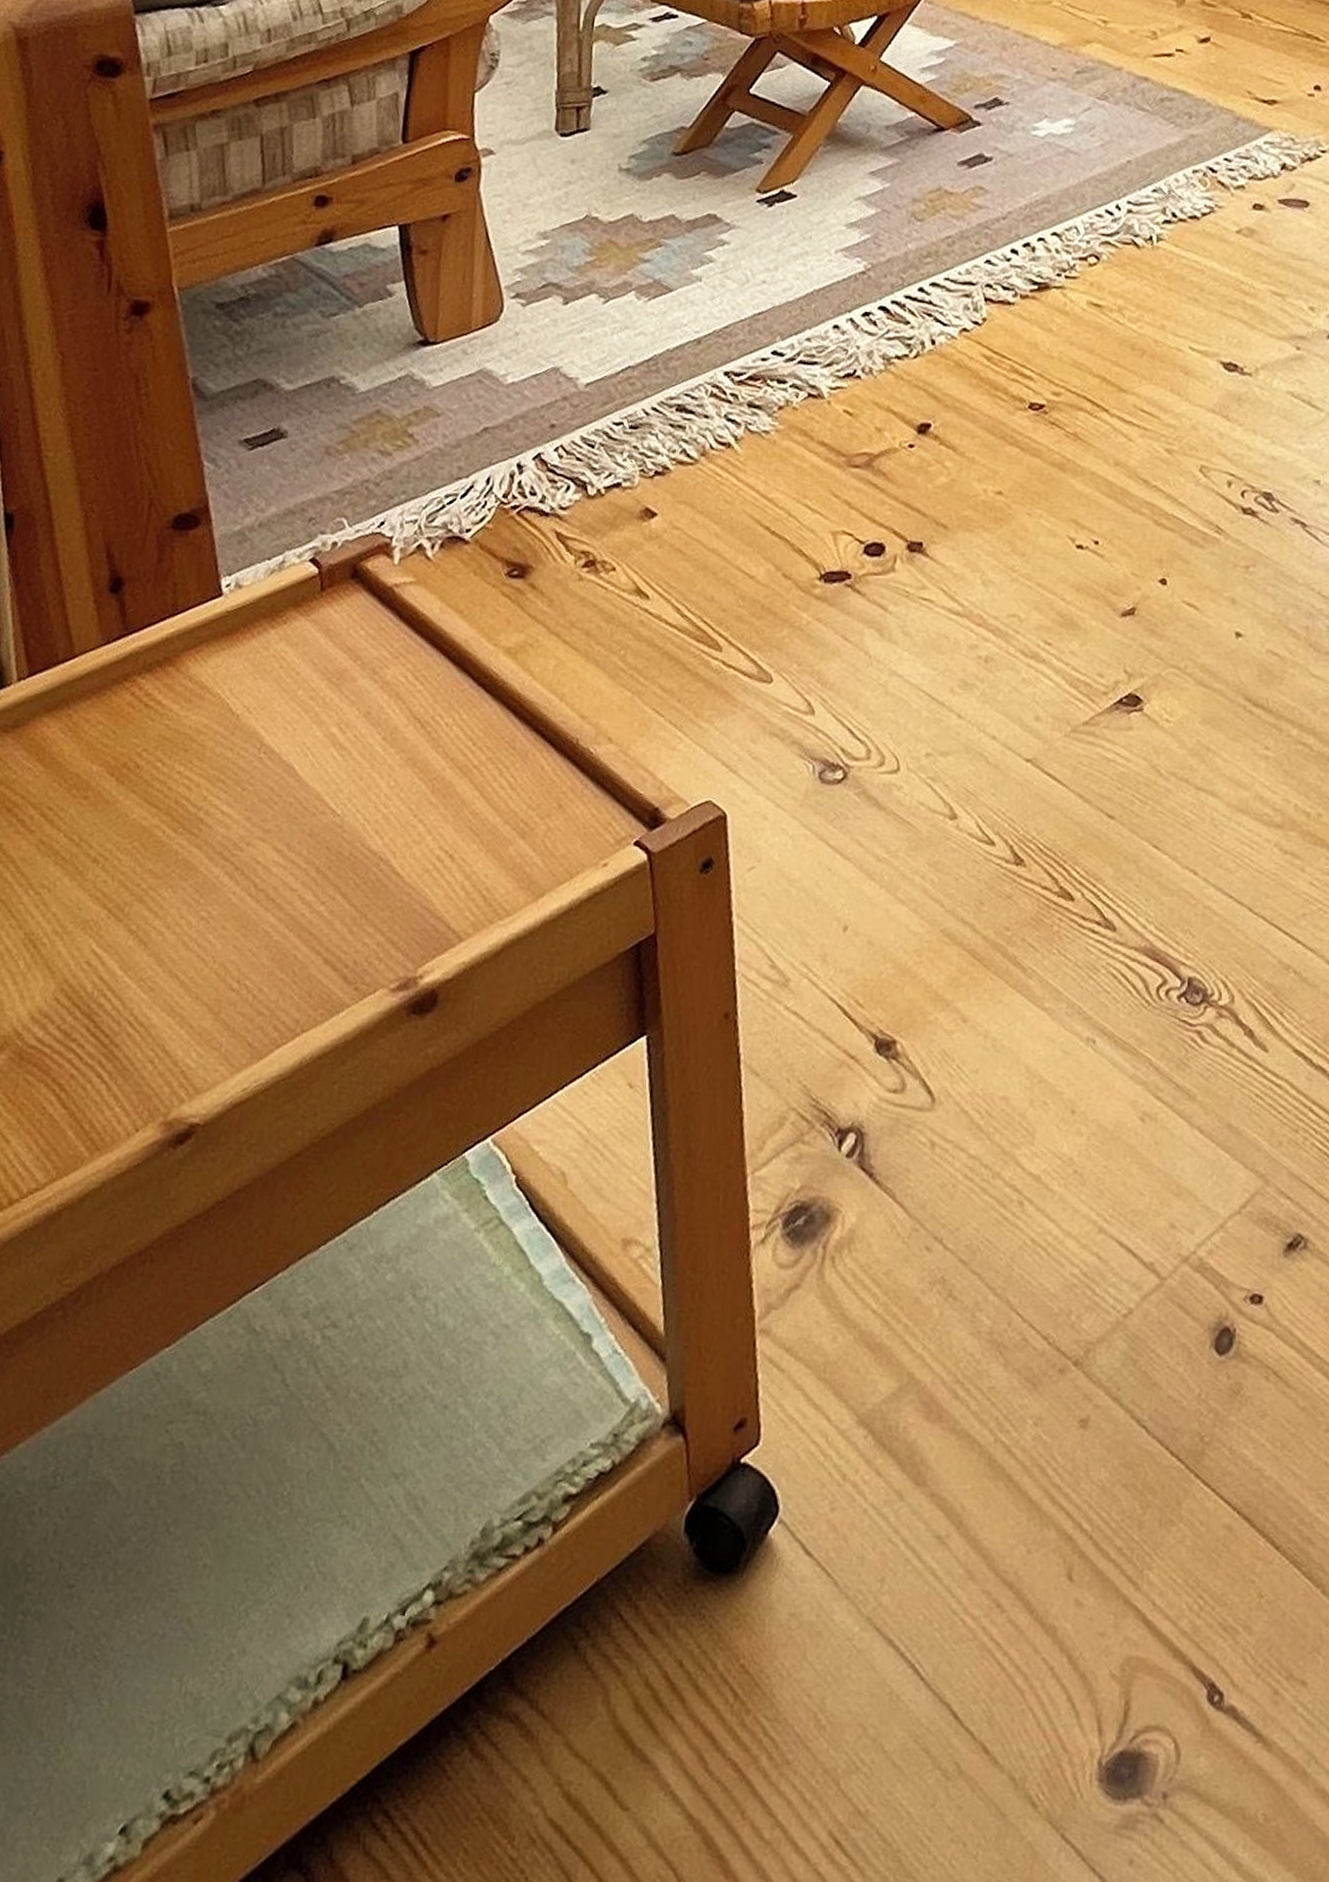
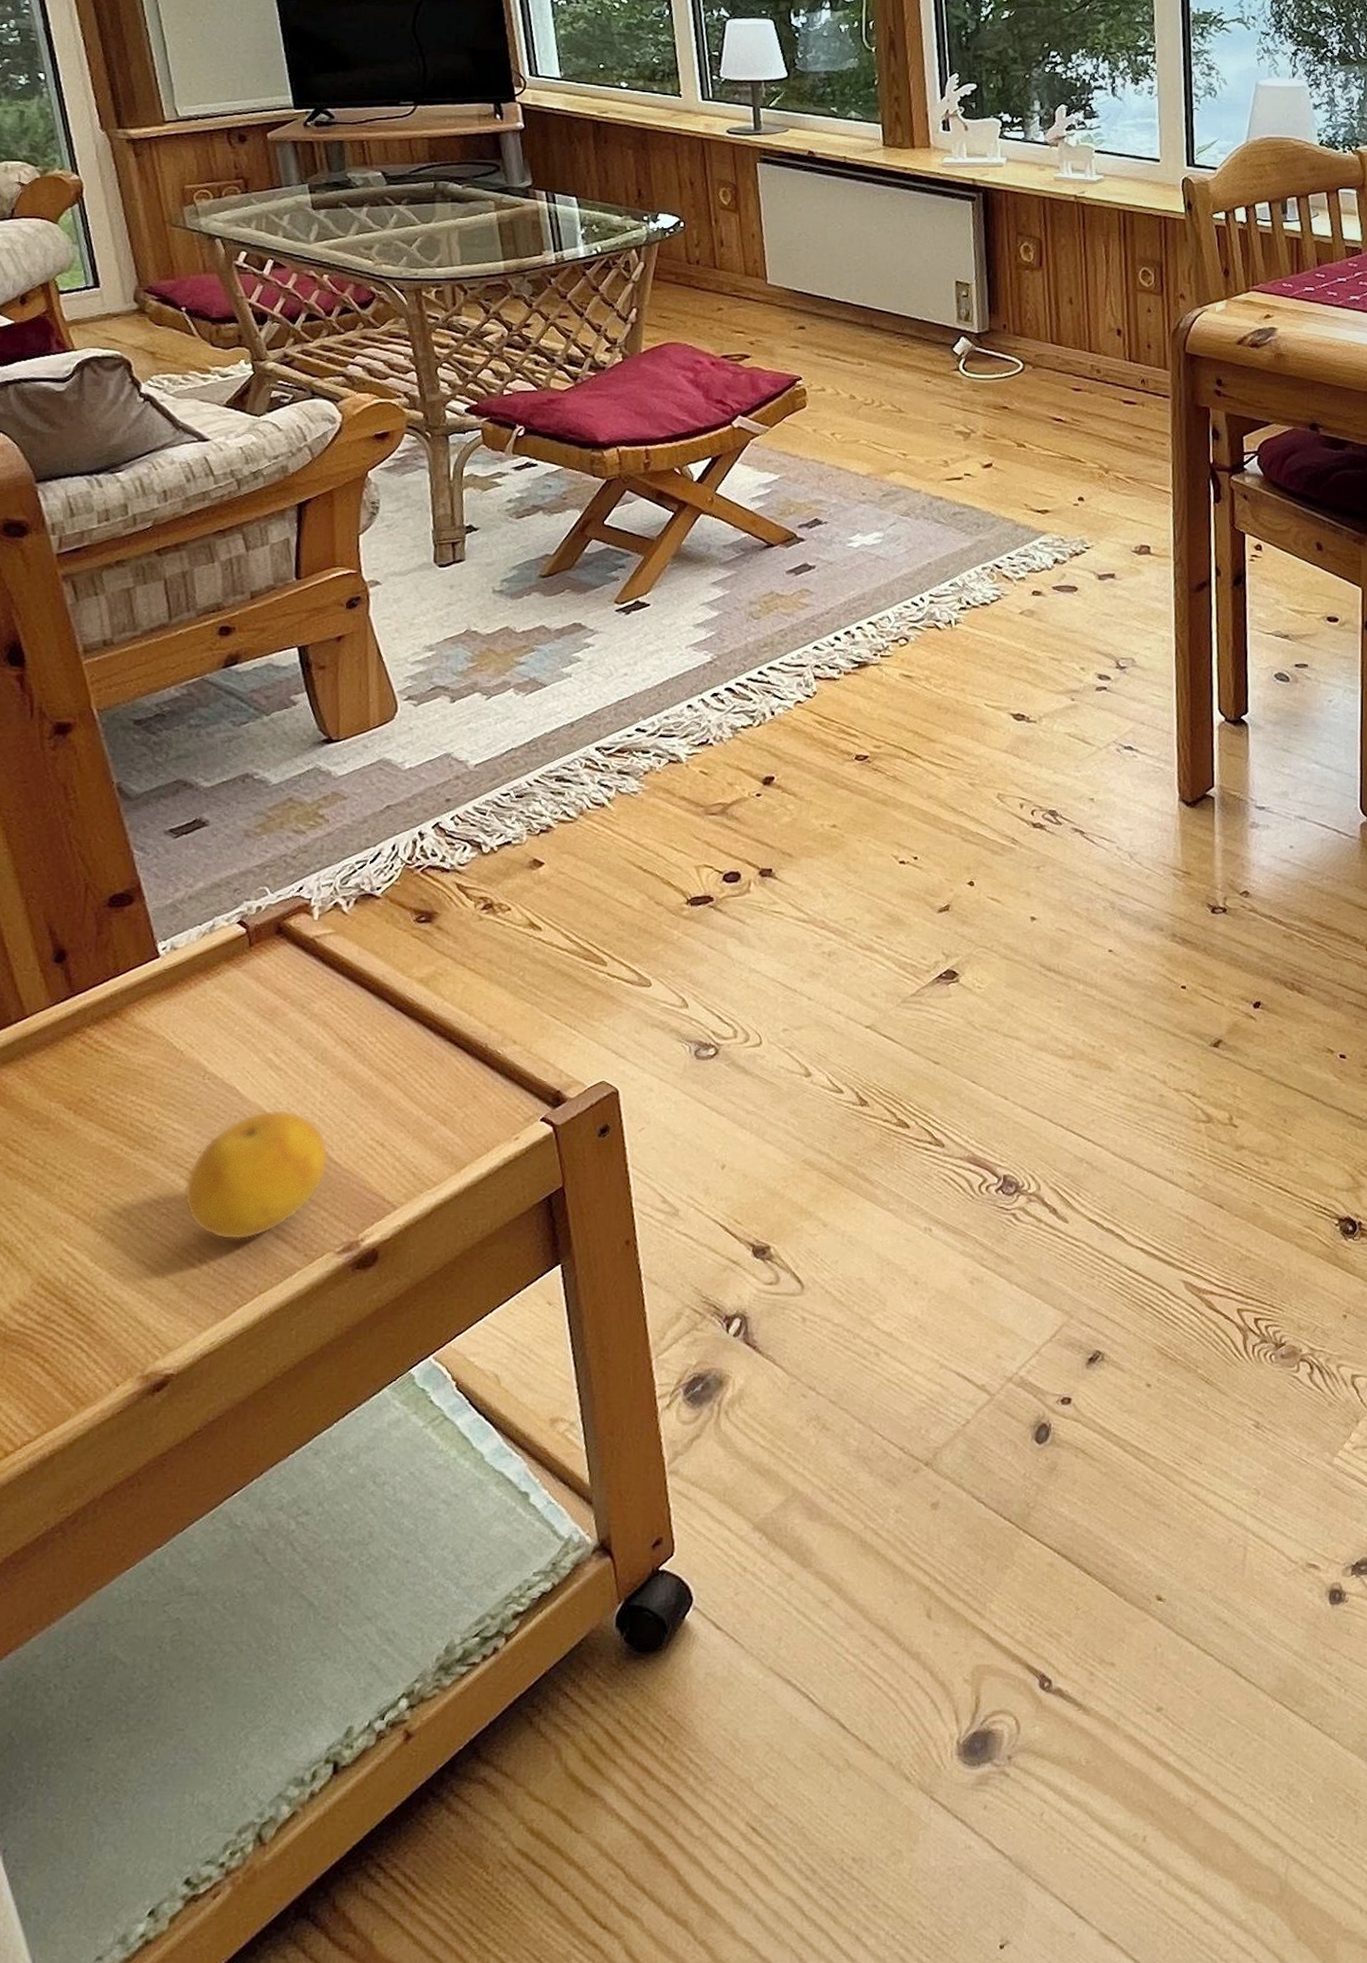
fruit: none [227,798,391,962] -> present [184,1109,330,1240]

